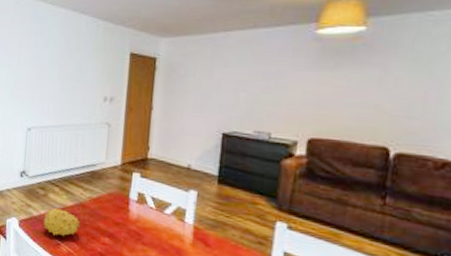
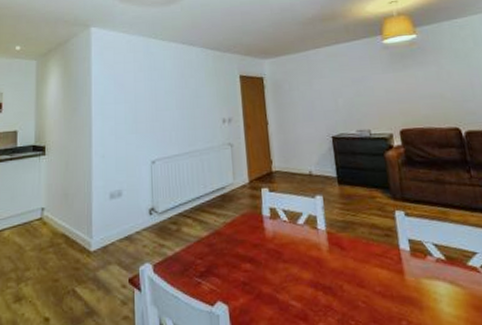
fruit: present [43,207,81,237] -> none [179,241,220,274]

